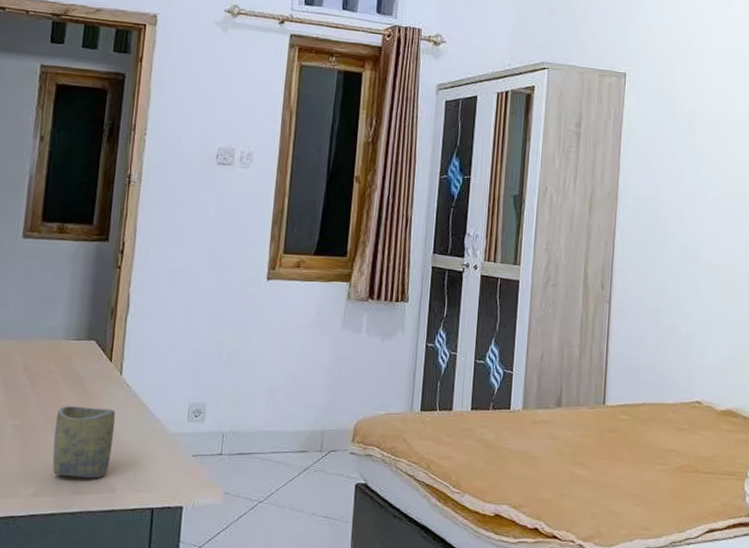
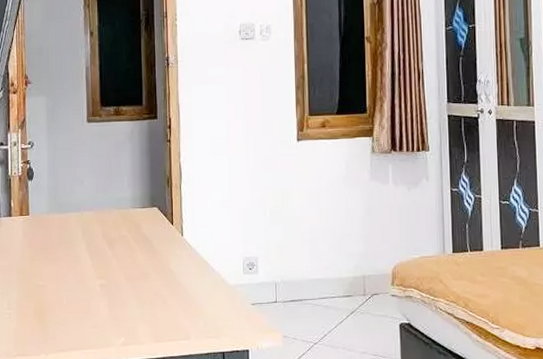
cup: present [52,406,116,479] -> none [134,266,183,328]

